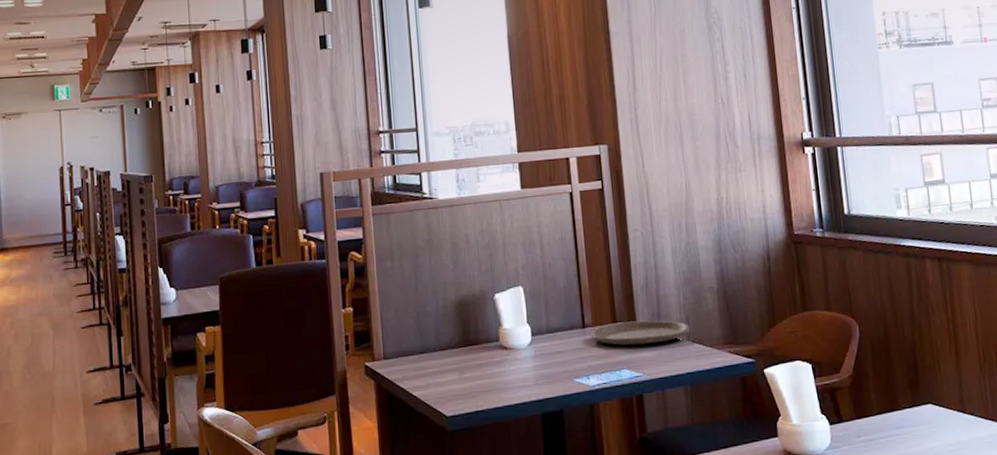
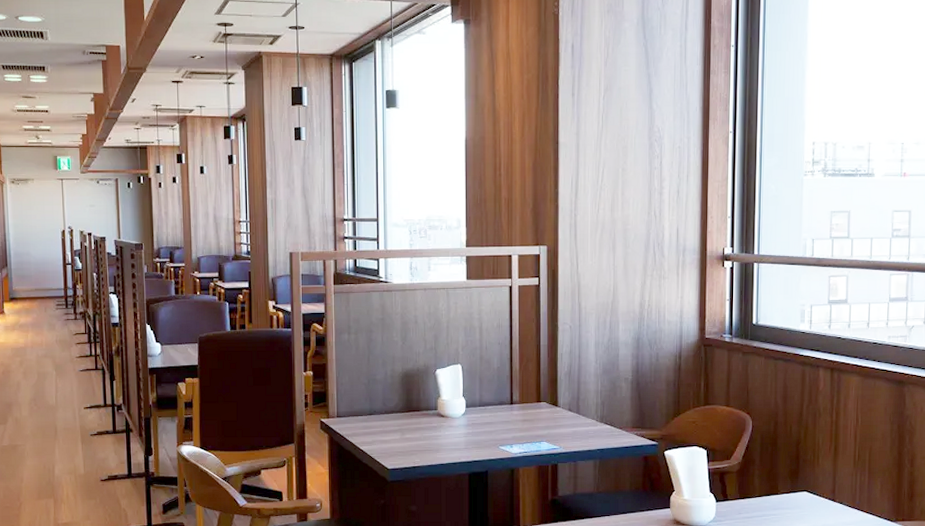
plate: present [591,320,690,346] -> none [517,402,604,423]

